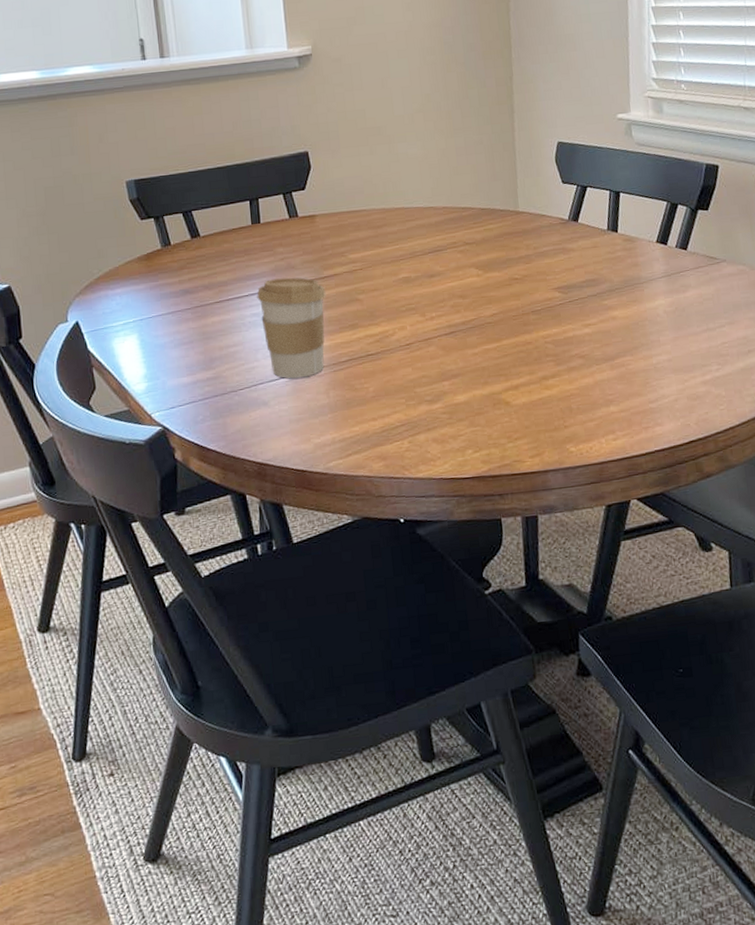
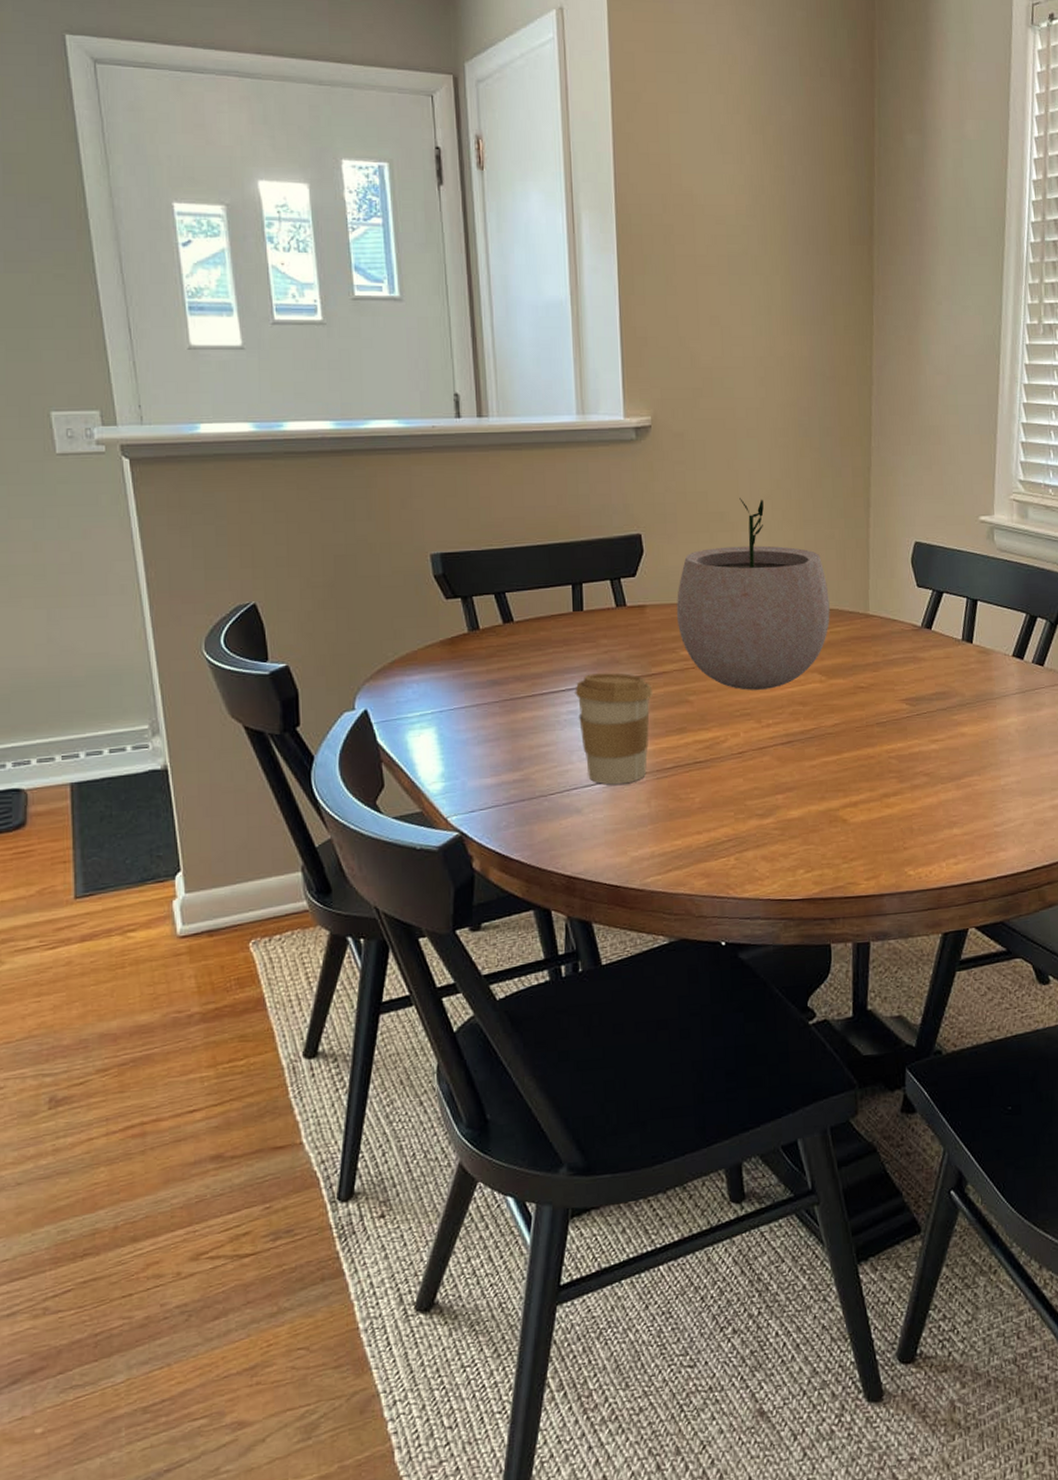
plant pot: none [343,112,483,287] -> present [676,498,830,690]

